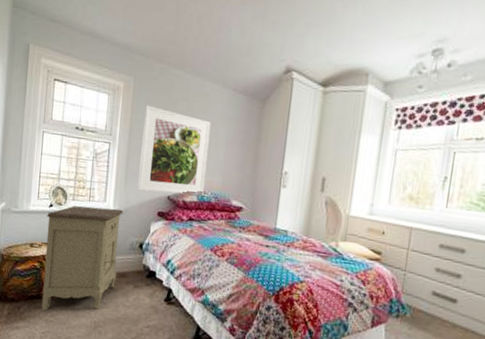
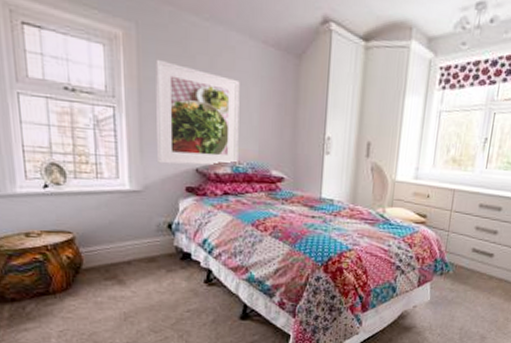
nightstand: present [41,206,123,311] -> none [42,184,145,307]

